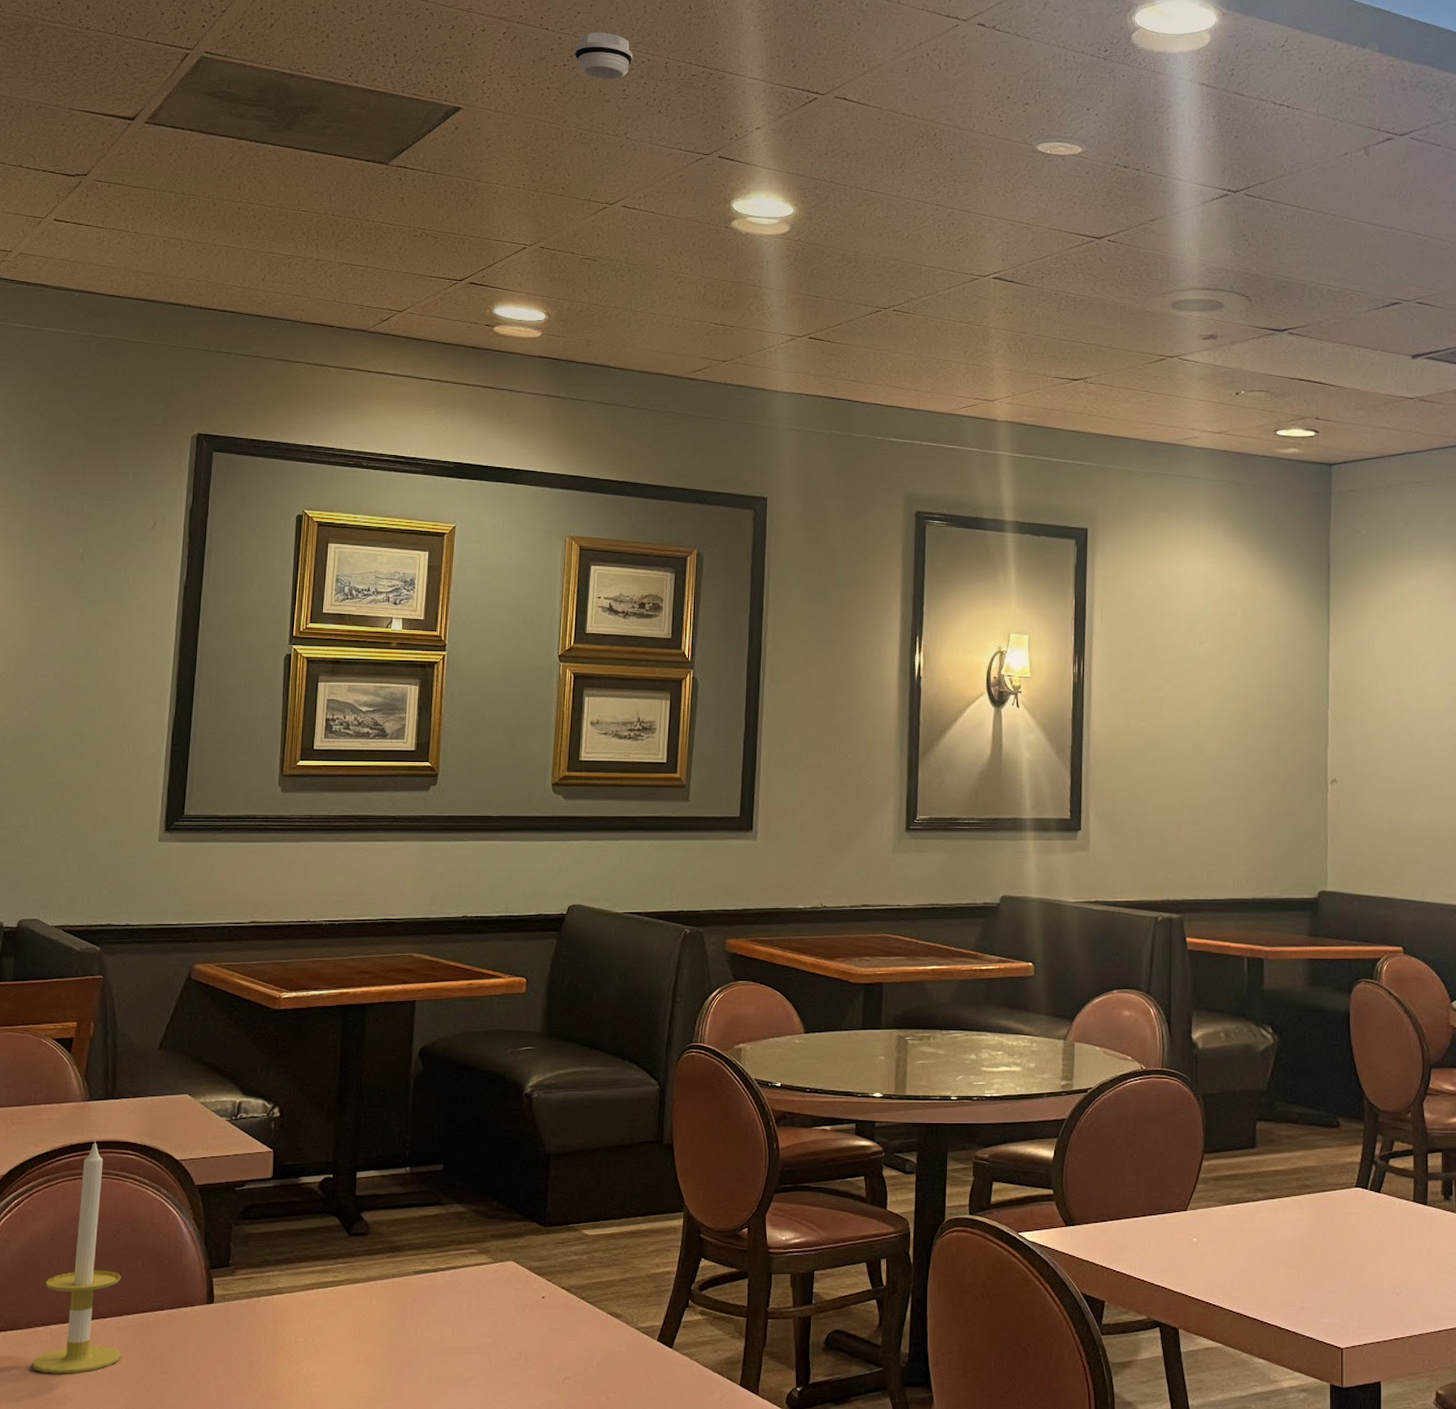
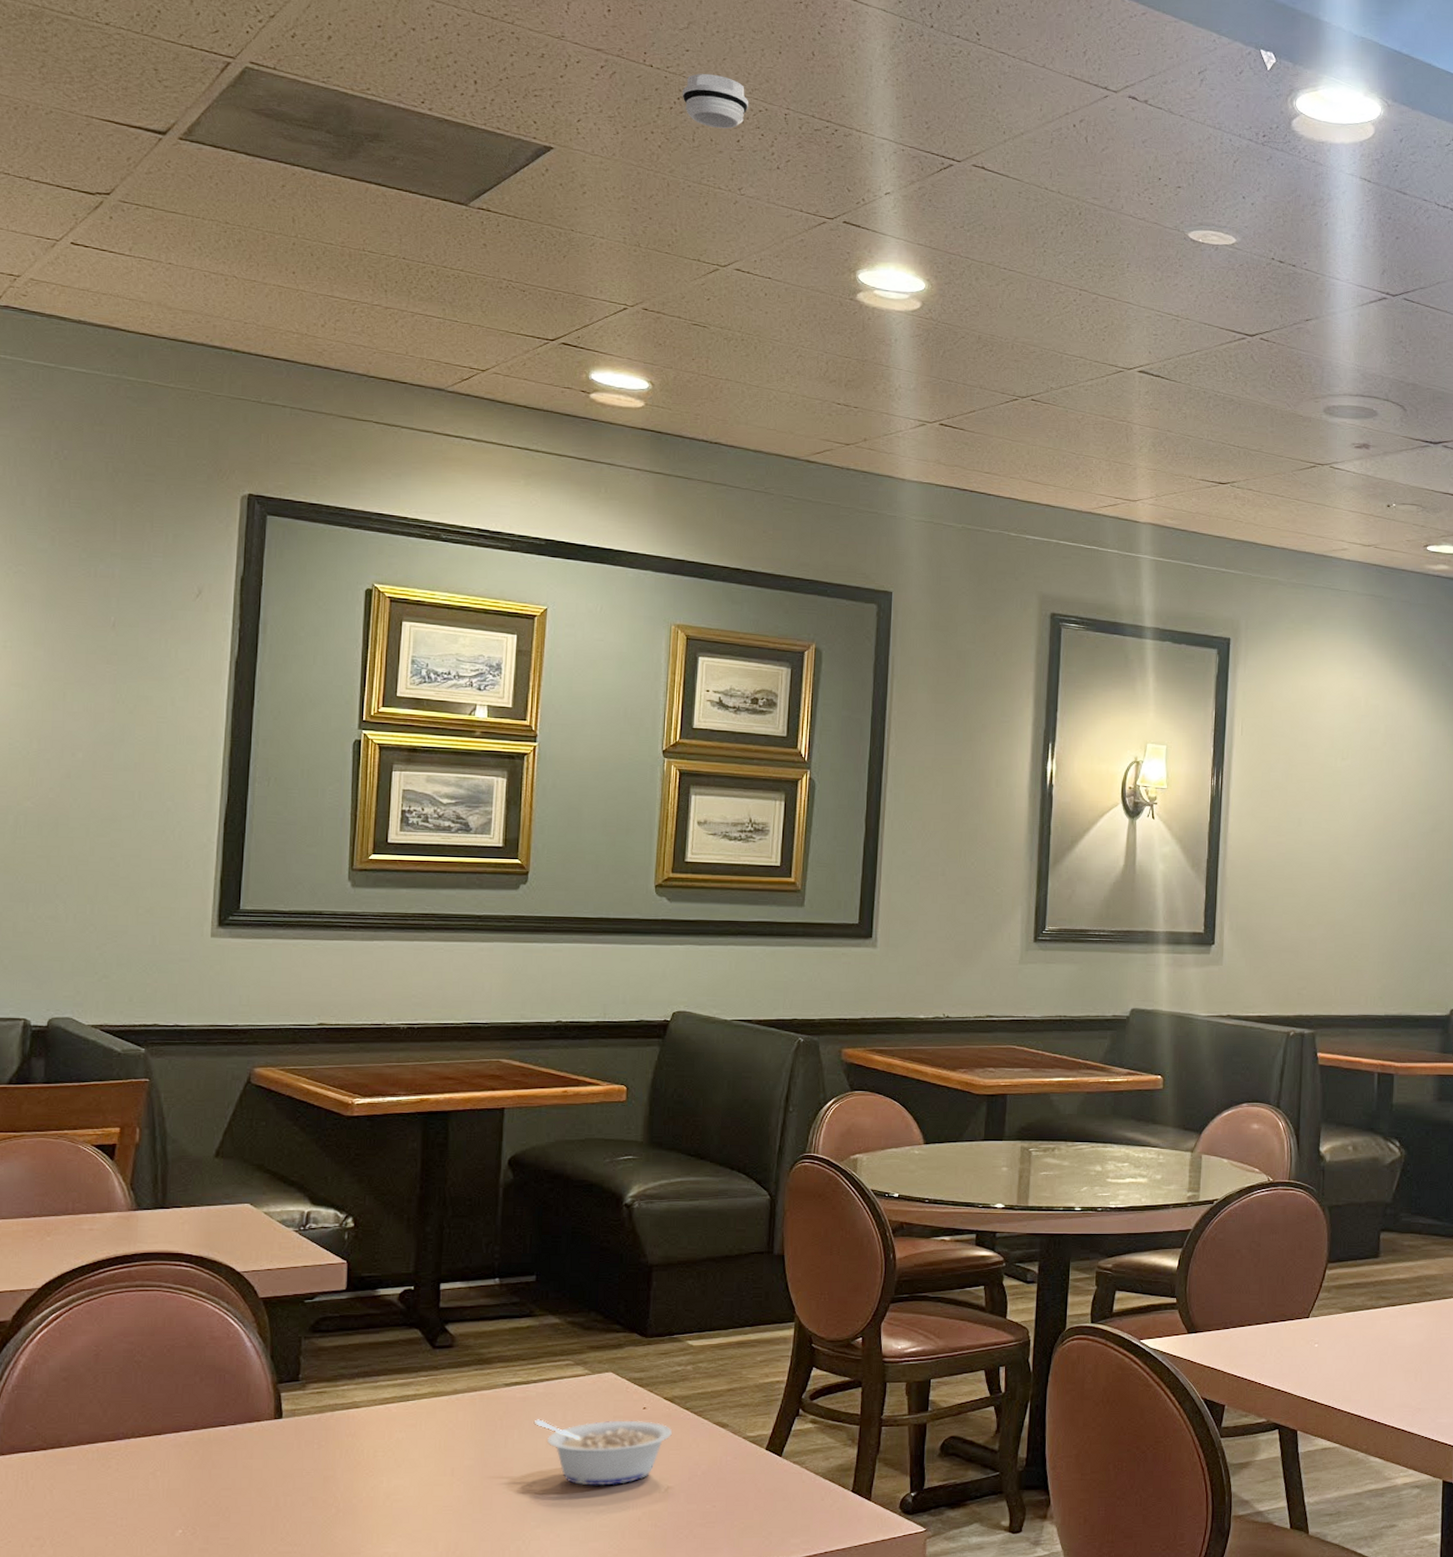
candle: present [31,1139,122,1374] -> none [76,1250,179,1493]
legume: none [441,1307,569,1375] -> present [533,1419,672,1486]

